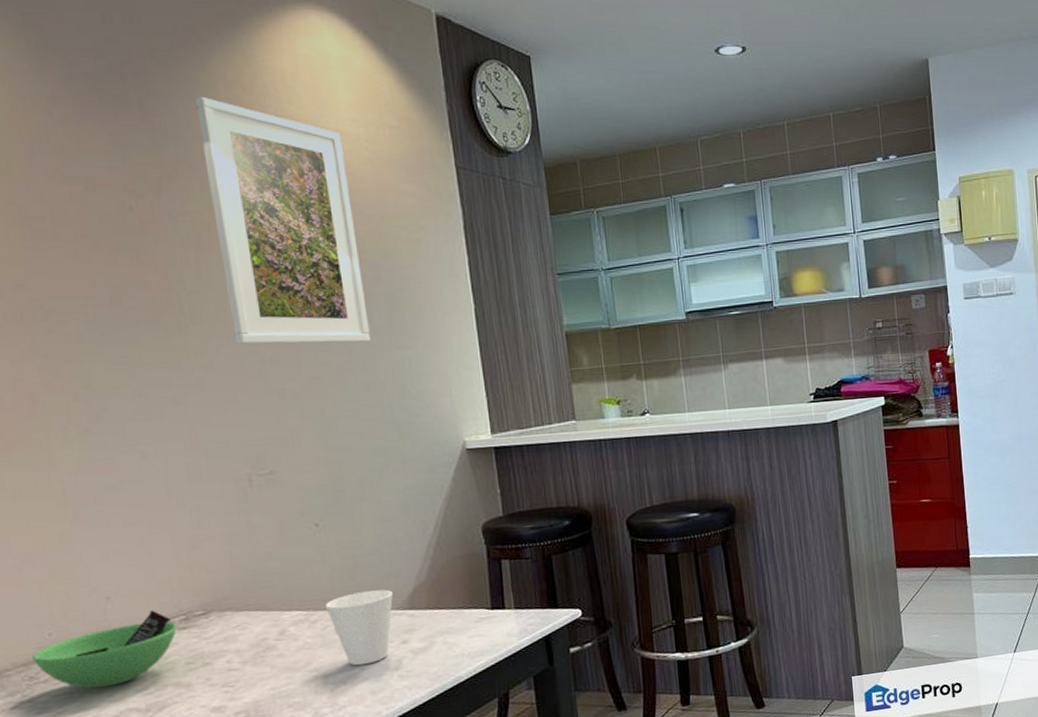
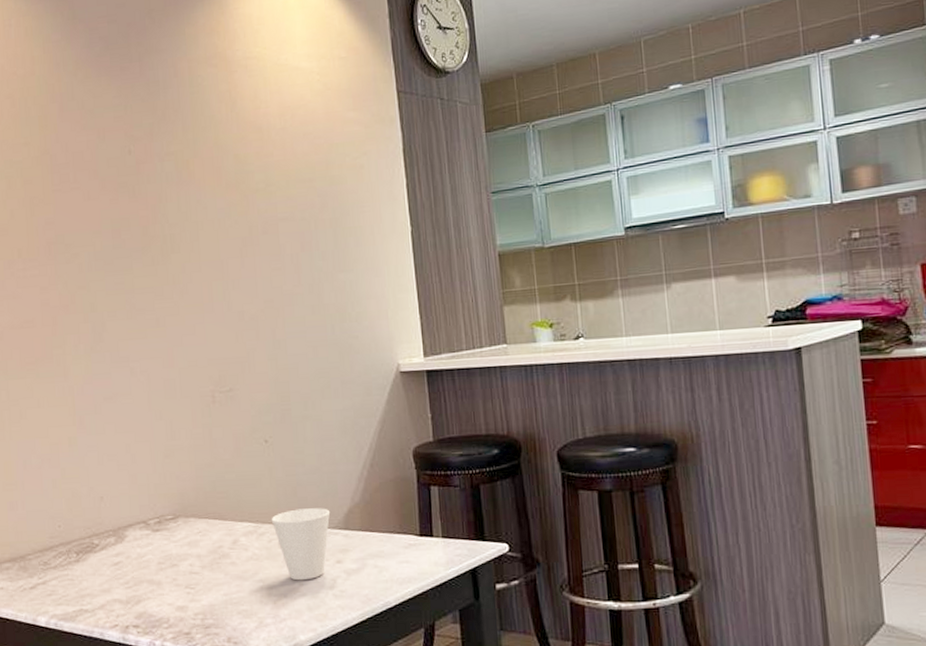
bowl: present [32,610,176,689] -> none [46,511,152,578]
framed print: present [196,96,371,345] -> none [182,47,317,271]

